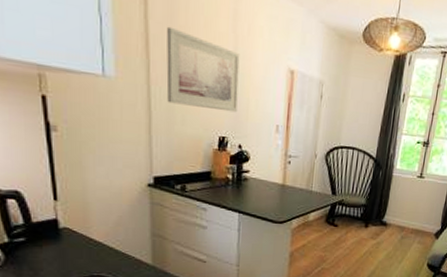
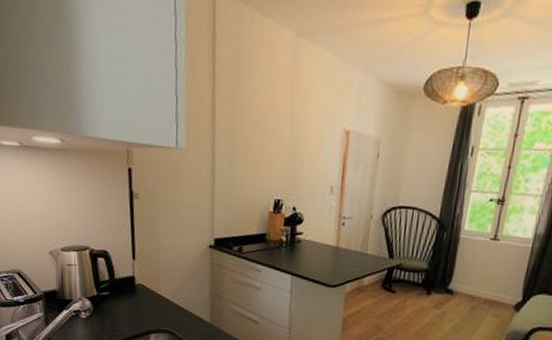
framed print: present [166,26,240,113] -> none [229,99,296,176]

